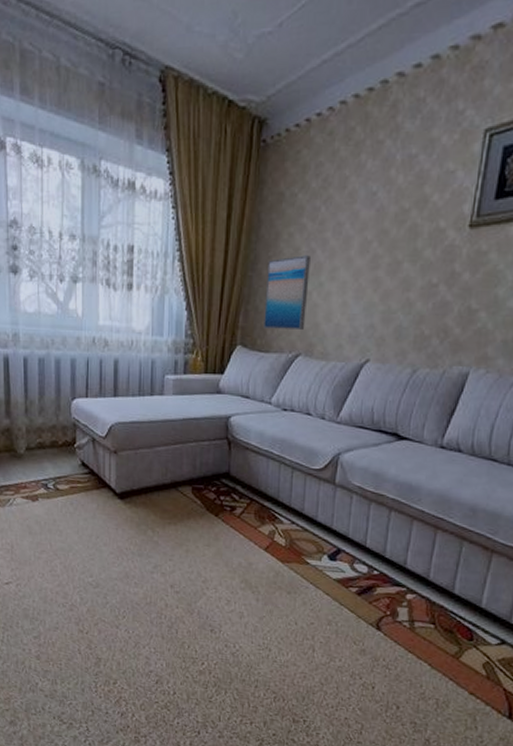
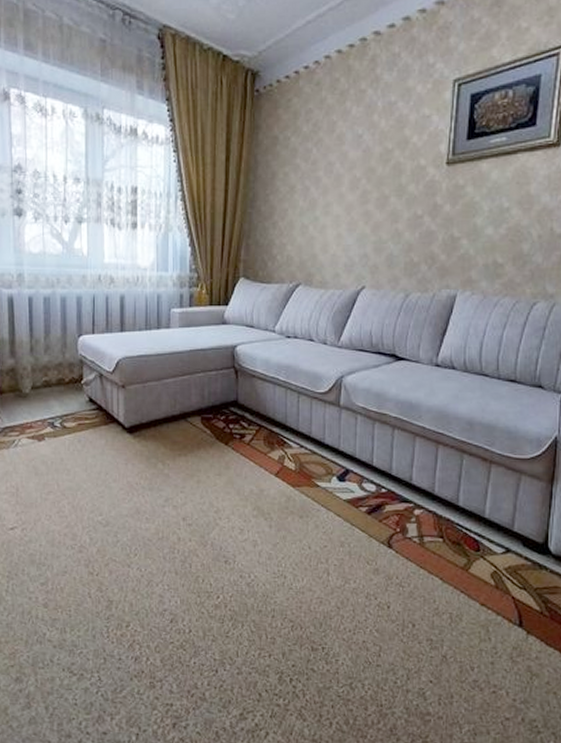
wall art: present [264,255,310,331] -> none [264,192,305,262]

